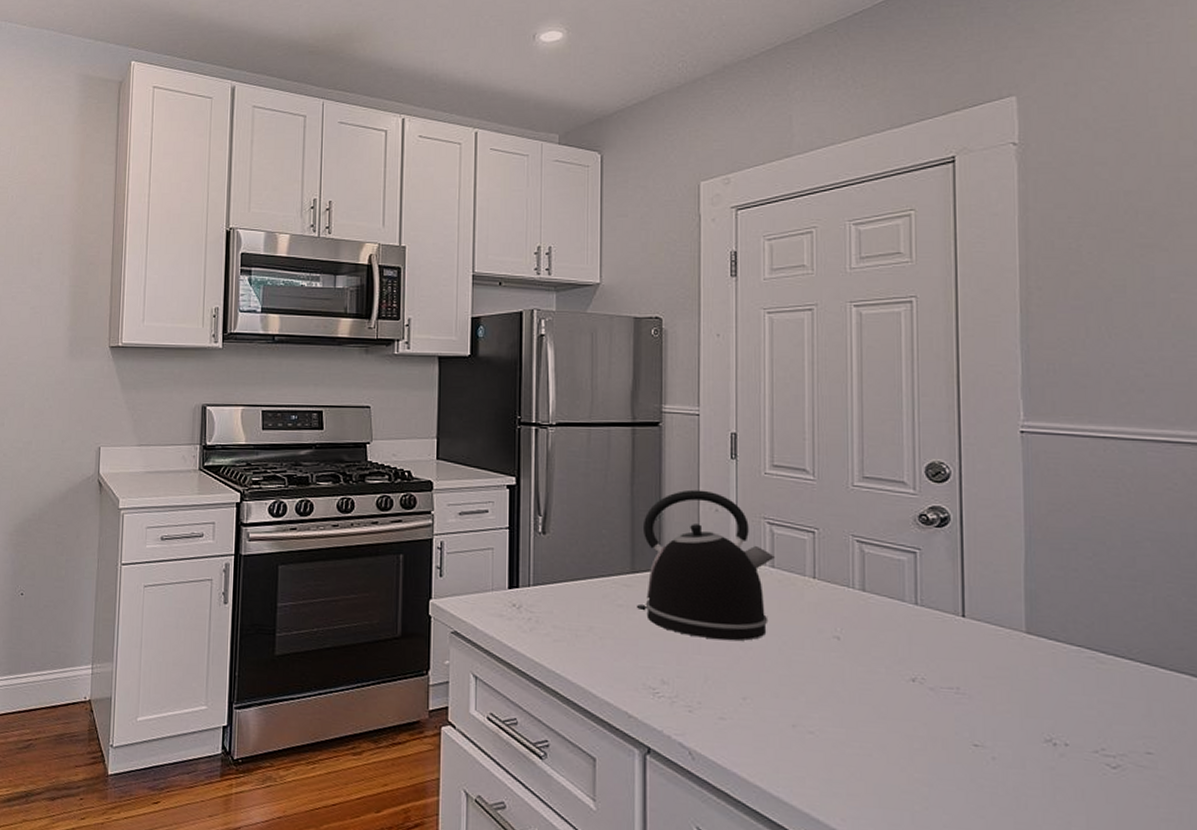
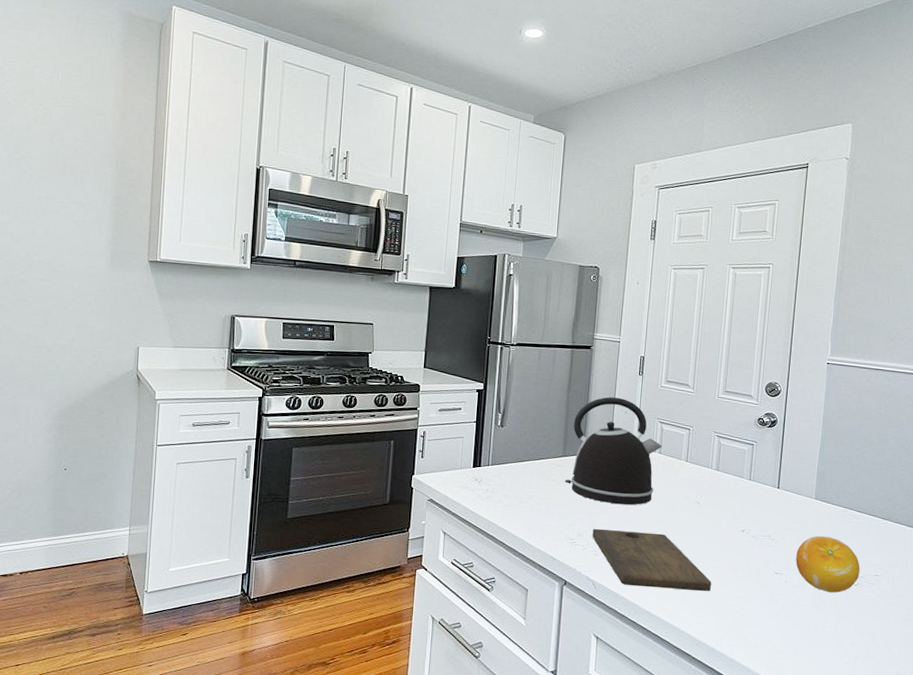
cutting board: none [682,673,871,770] -> present [592,528,711,591]
fruit: none [1005,689,1119,779] -> present [796,535,860,593]

